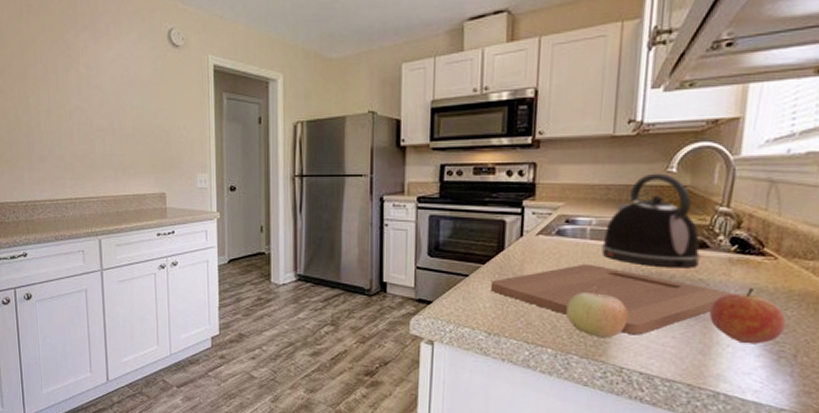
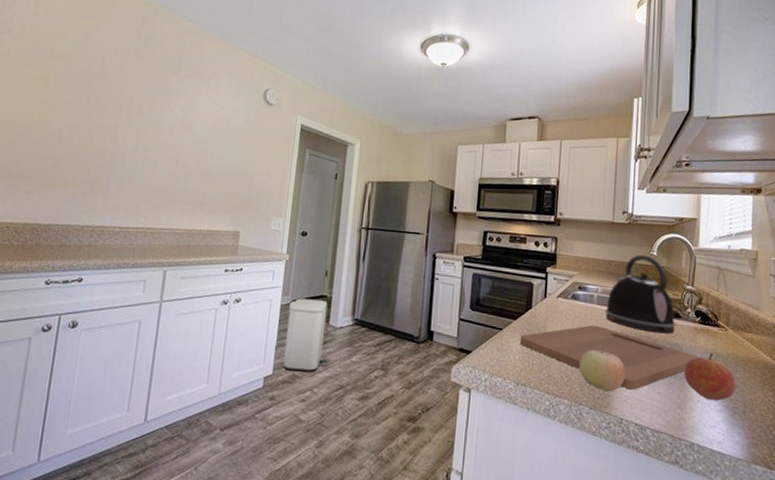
pedal bin: none [227,257,277,331] -> present [283,298,331,373]

